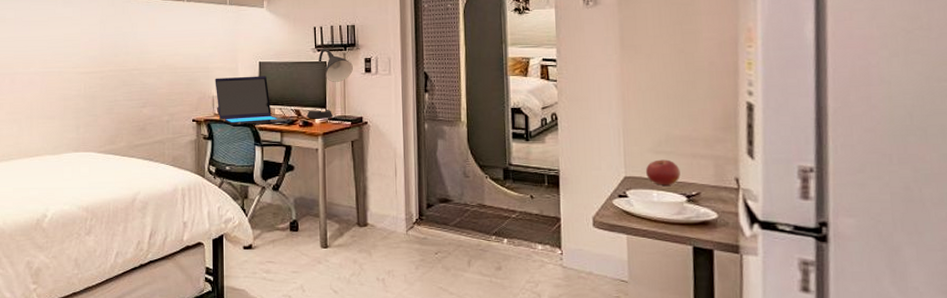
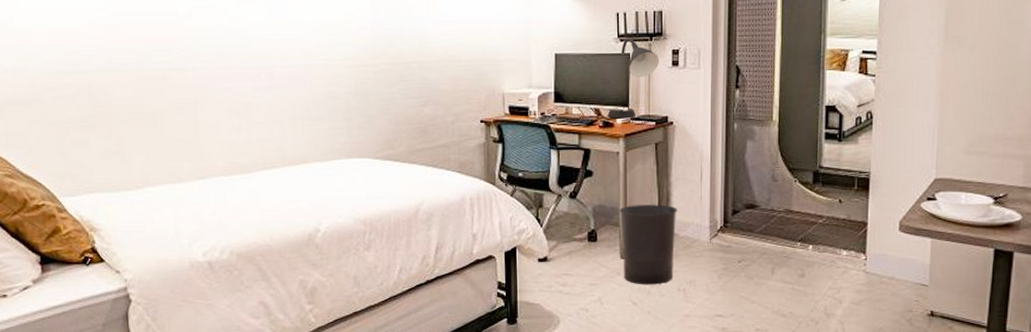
laptop: present [215,76,289,127] -> none [505,70,587,128]
waste bin: none [319,197,374,273] -> present [619,204,677,284]
apple: present [645,159,680,185] -> none [956,160,991,187]

